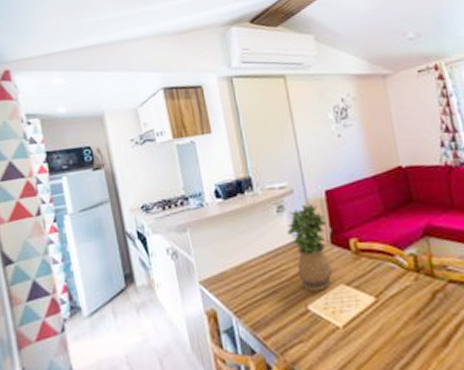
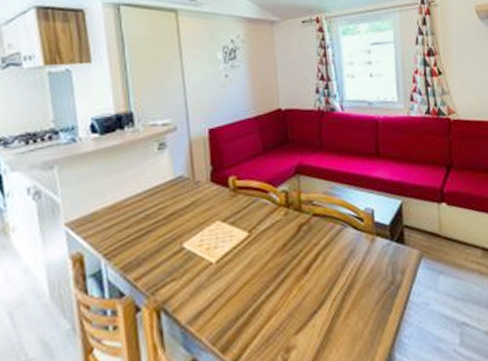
potted plant: present [286,204,332,292] -> none [167,141,210,230]

